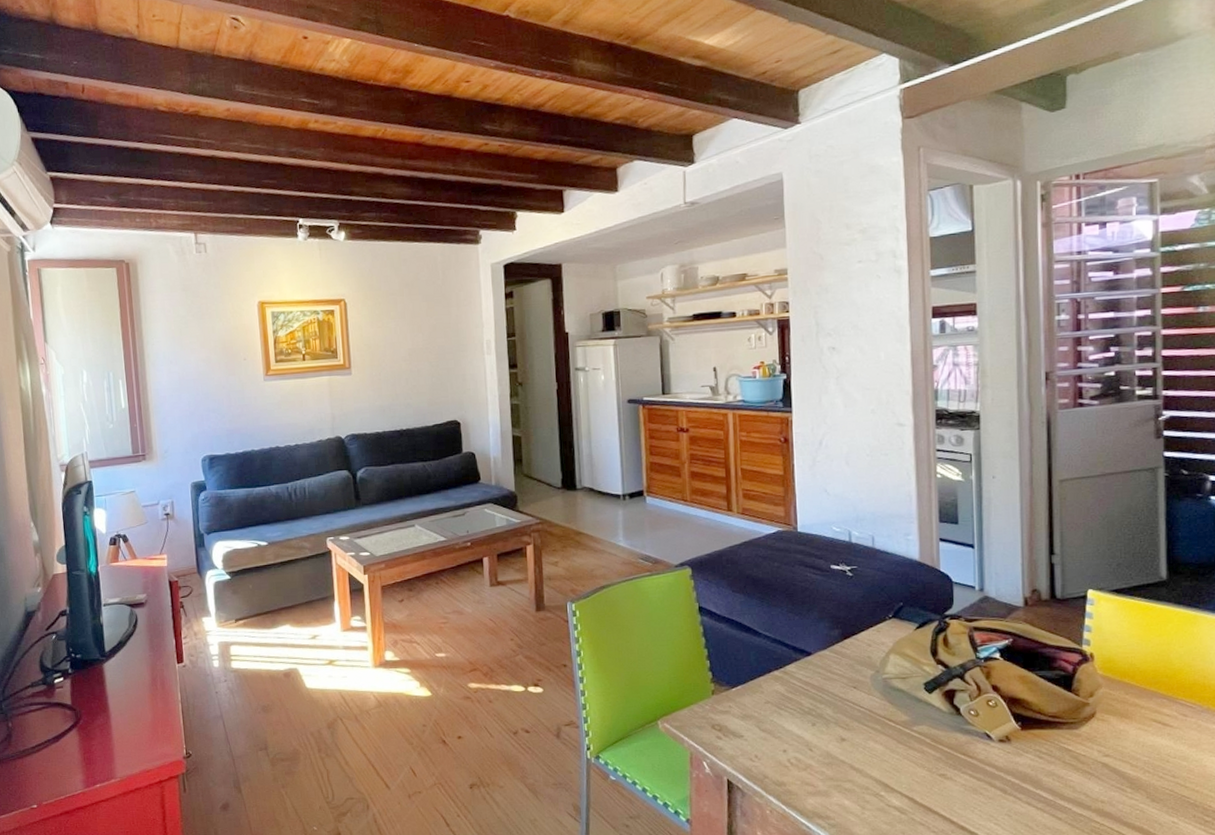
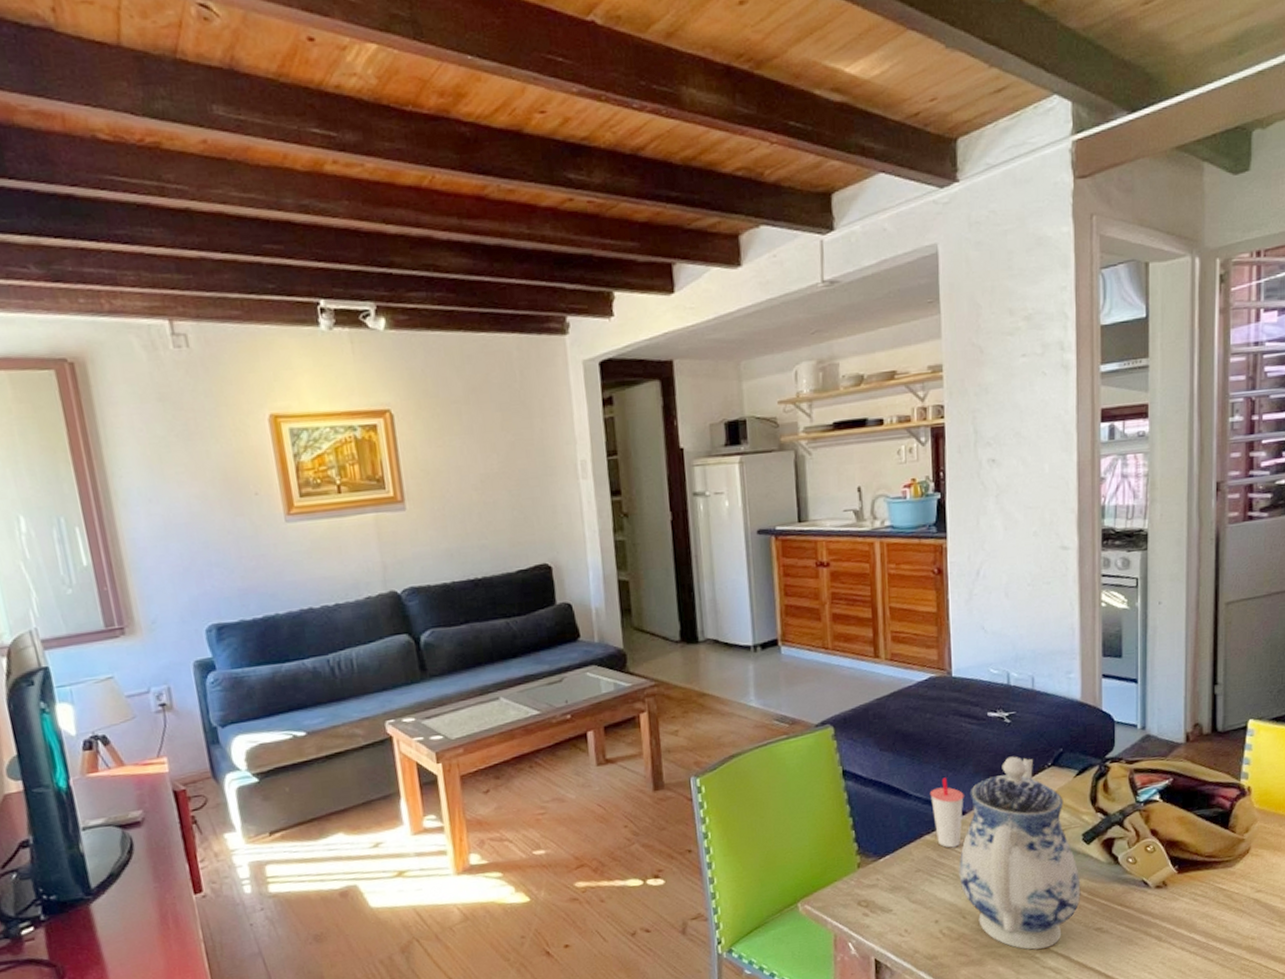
cup: none [777,620,810,685] -> present [929,777,964,848]
teapot: none [805,606,924,788] -> present [959,756,1081,950]

